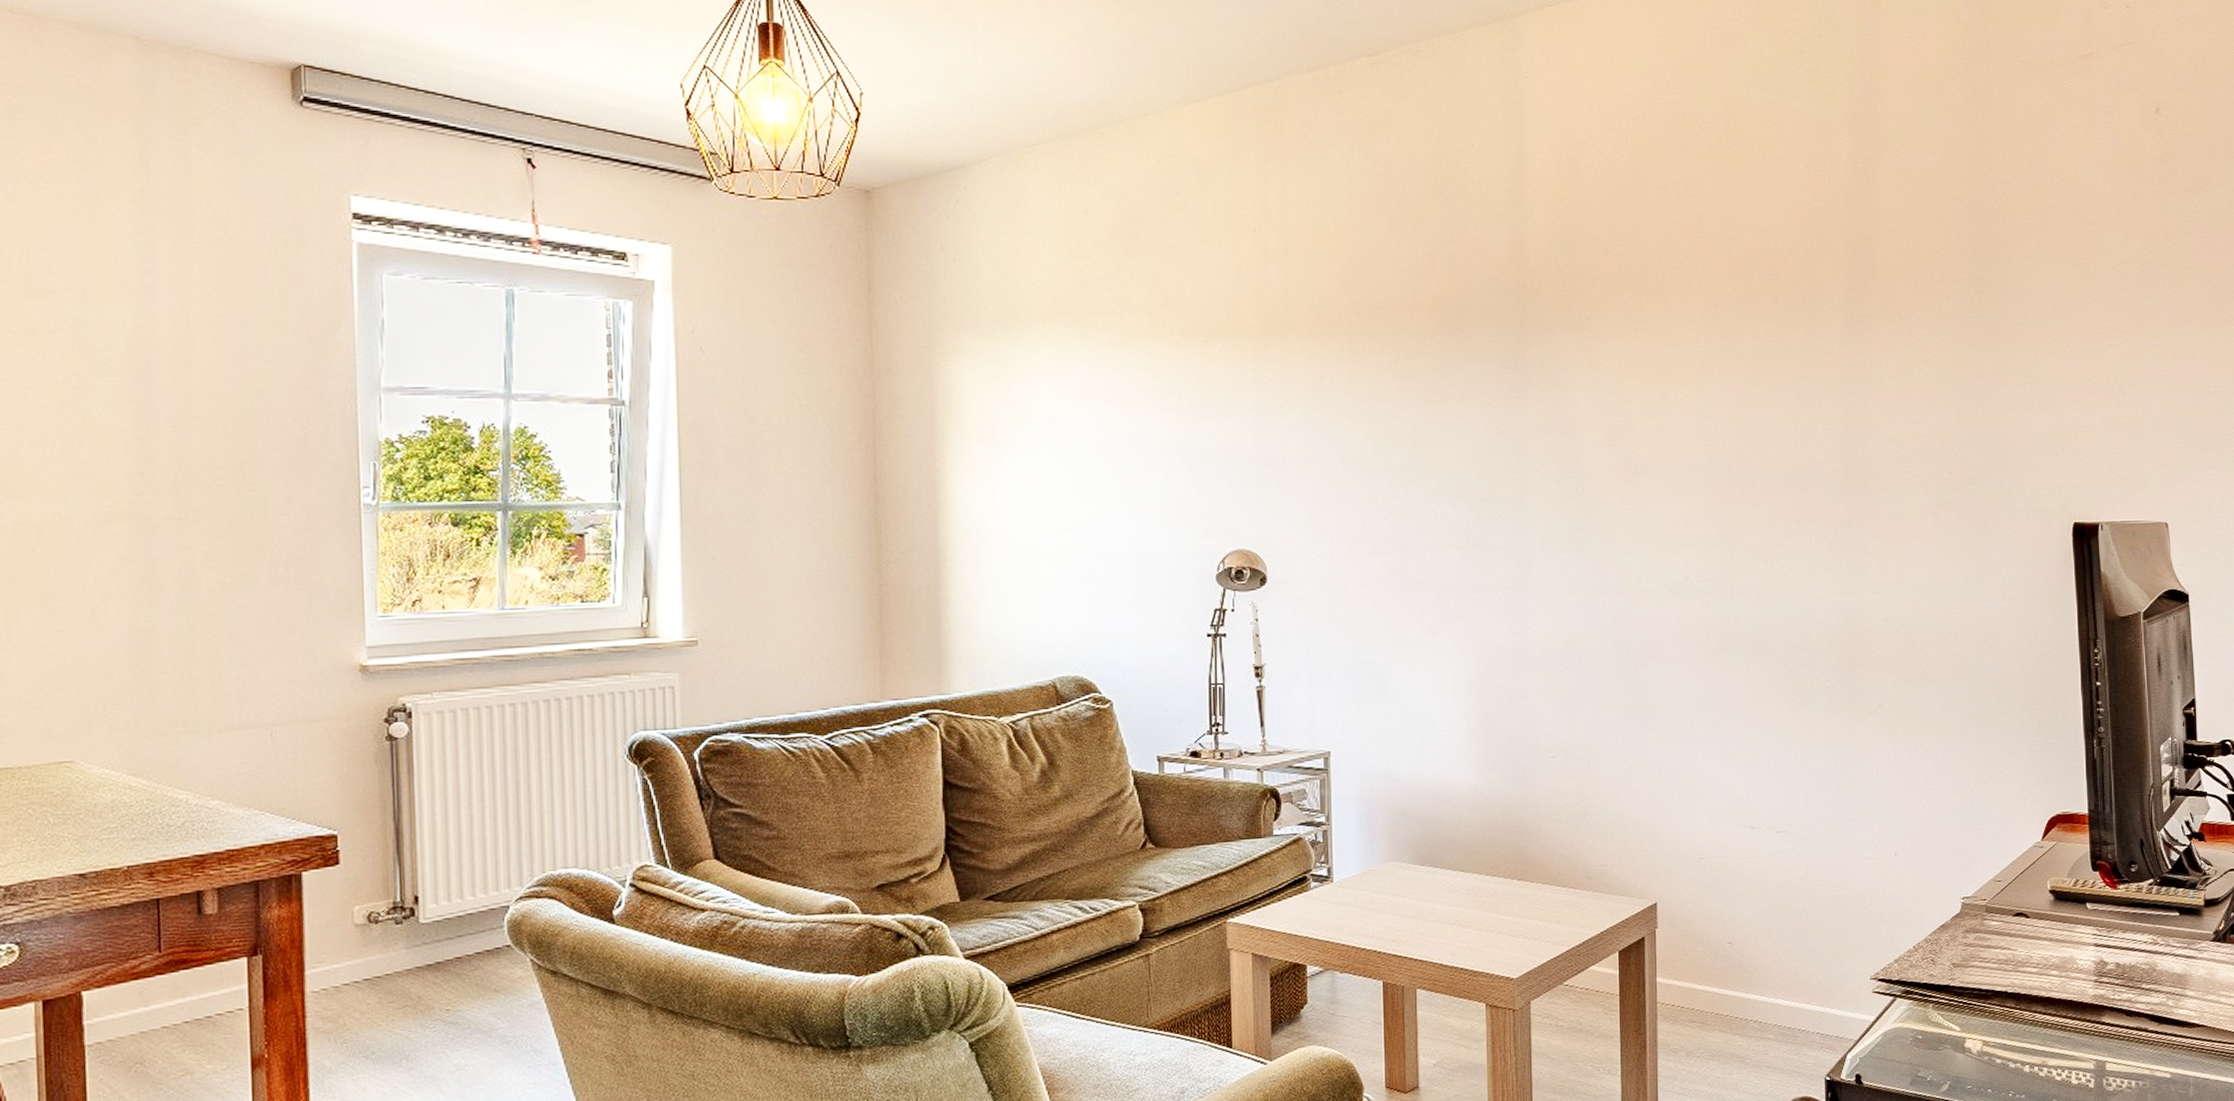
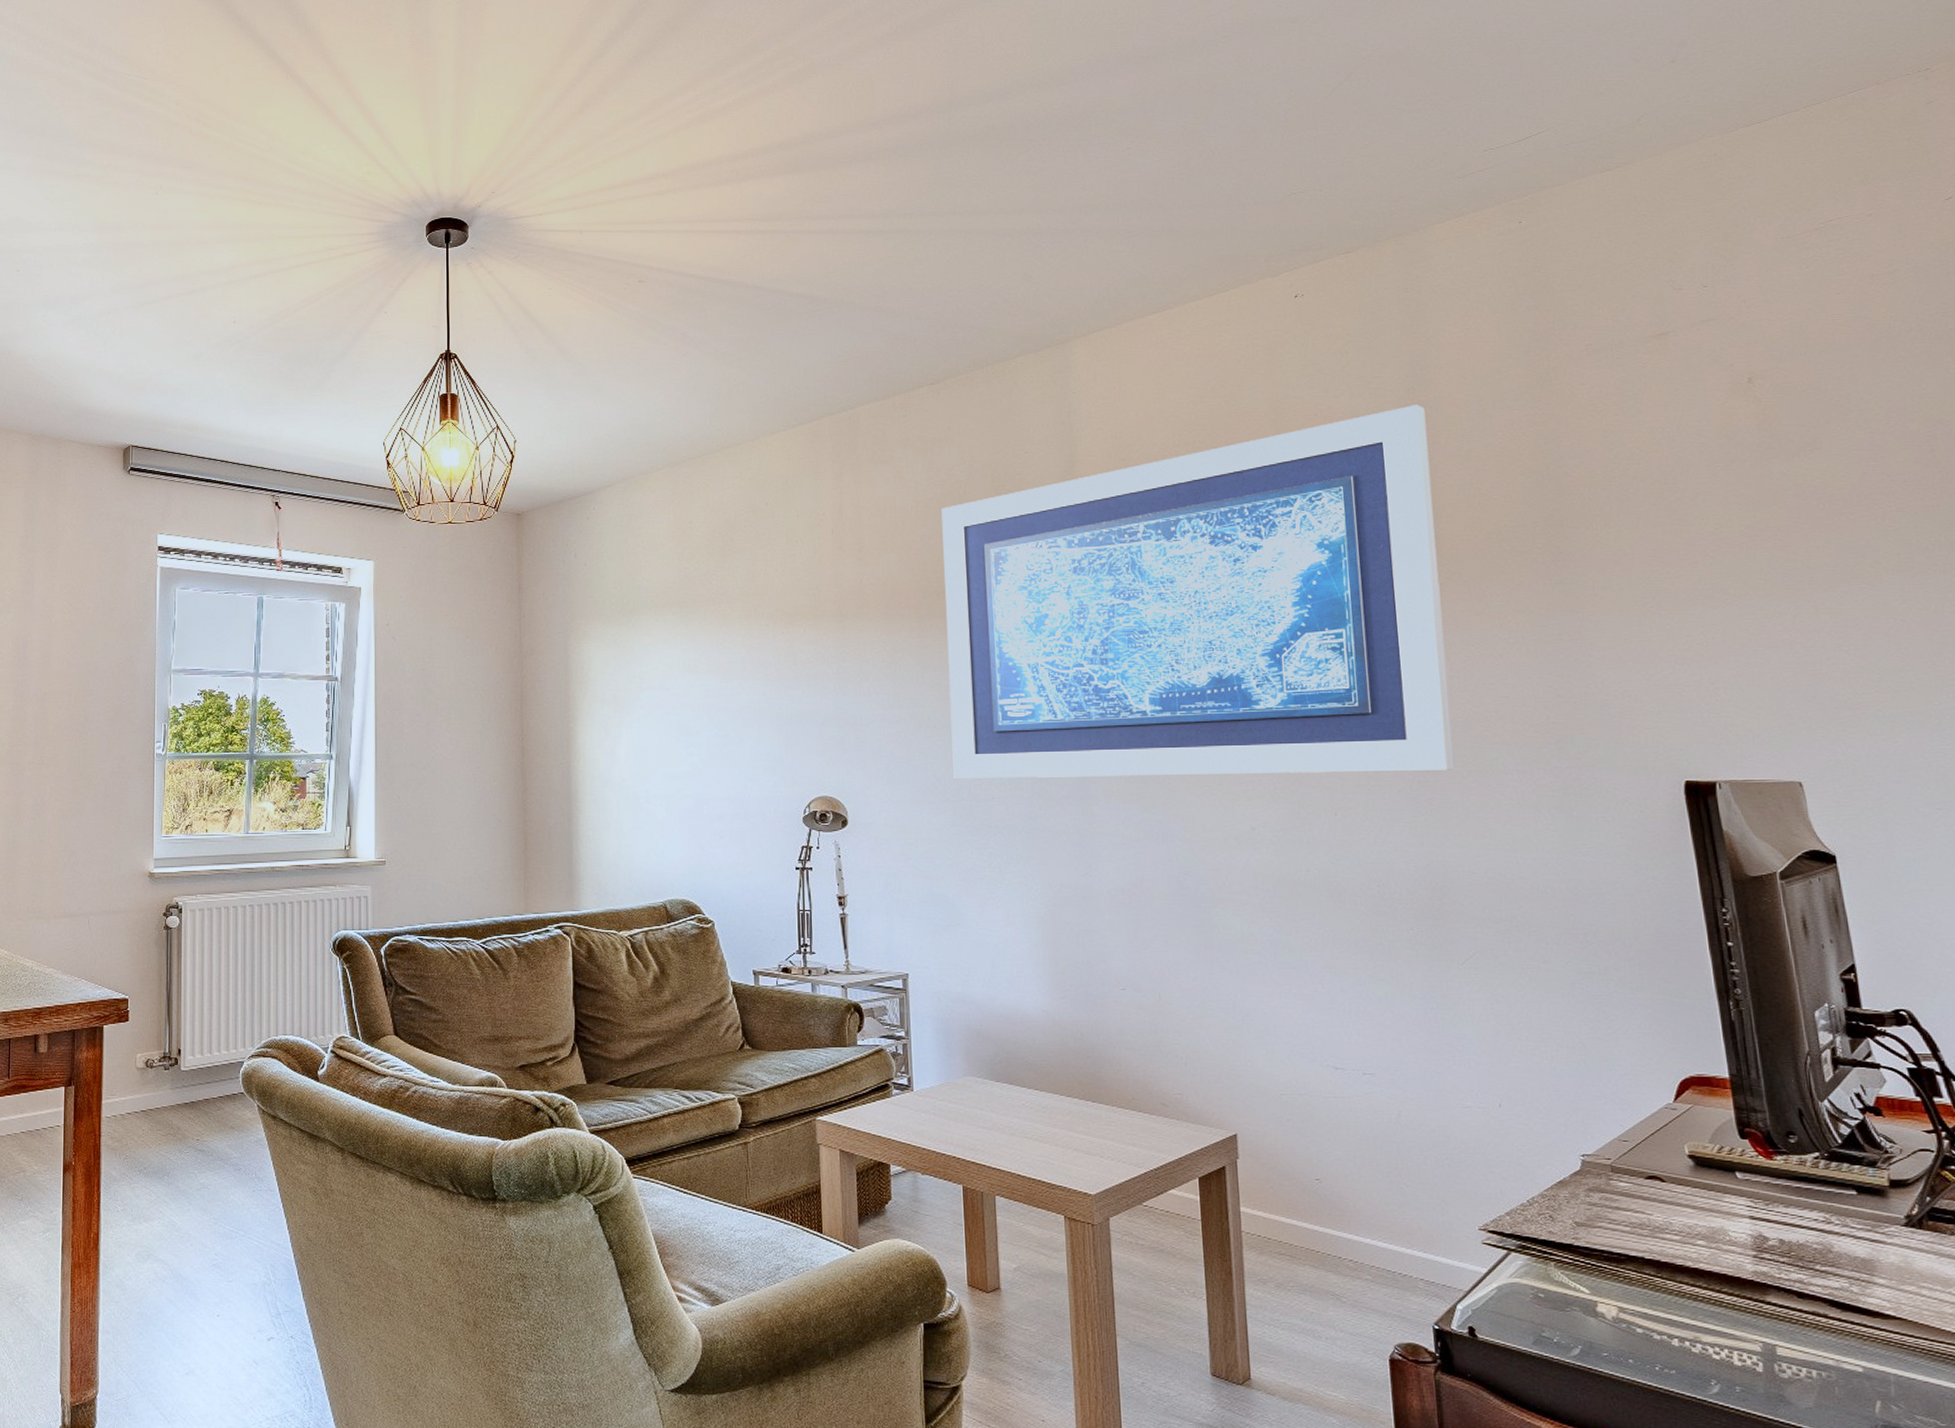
wall art: none [1378,115,1877,527] -> present [941,405,1455,779]

